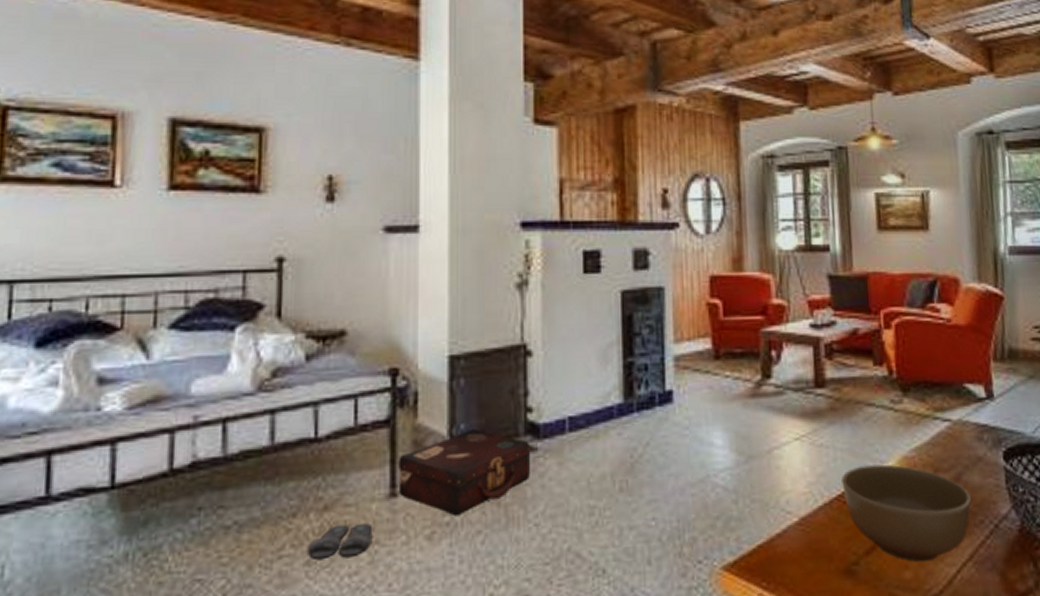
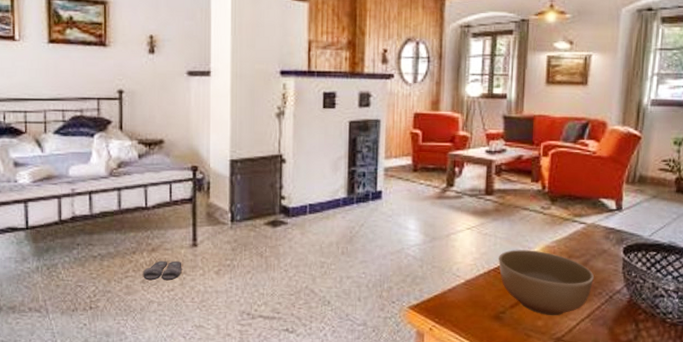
suitcase: present [398,429,530,515] -> none [198,208,282,260]

